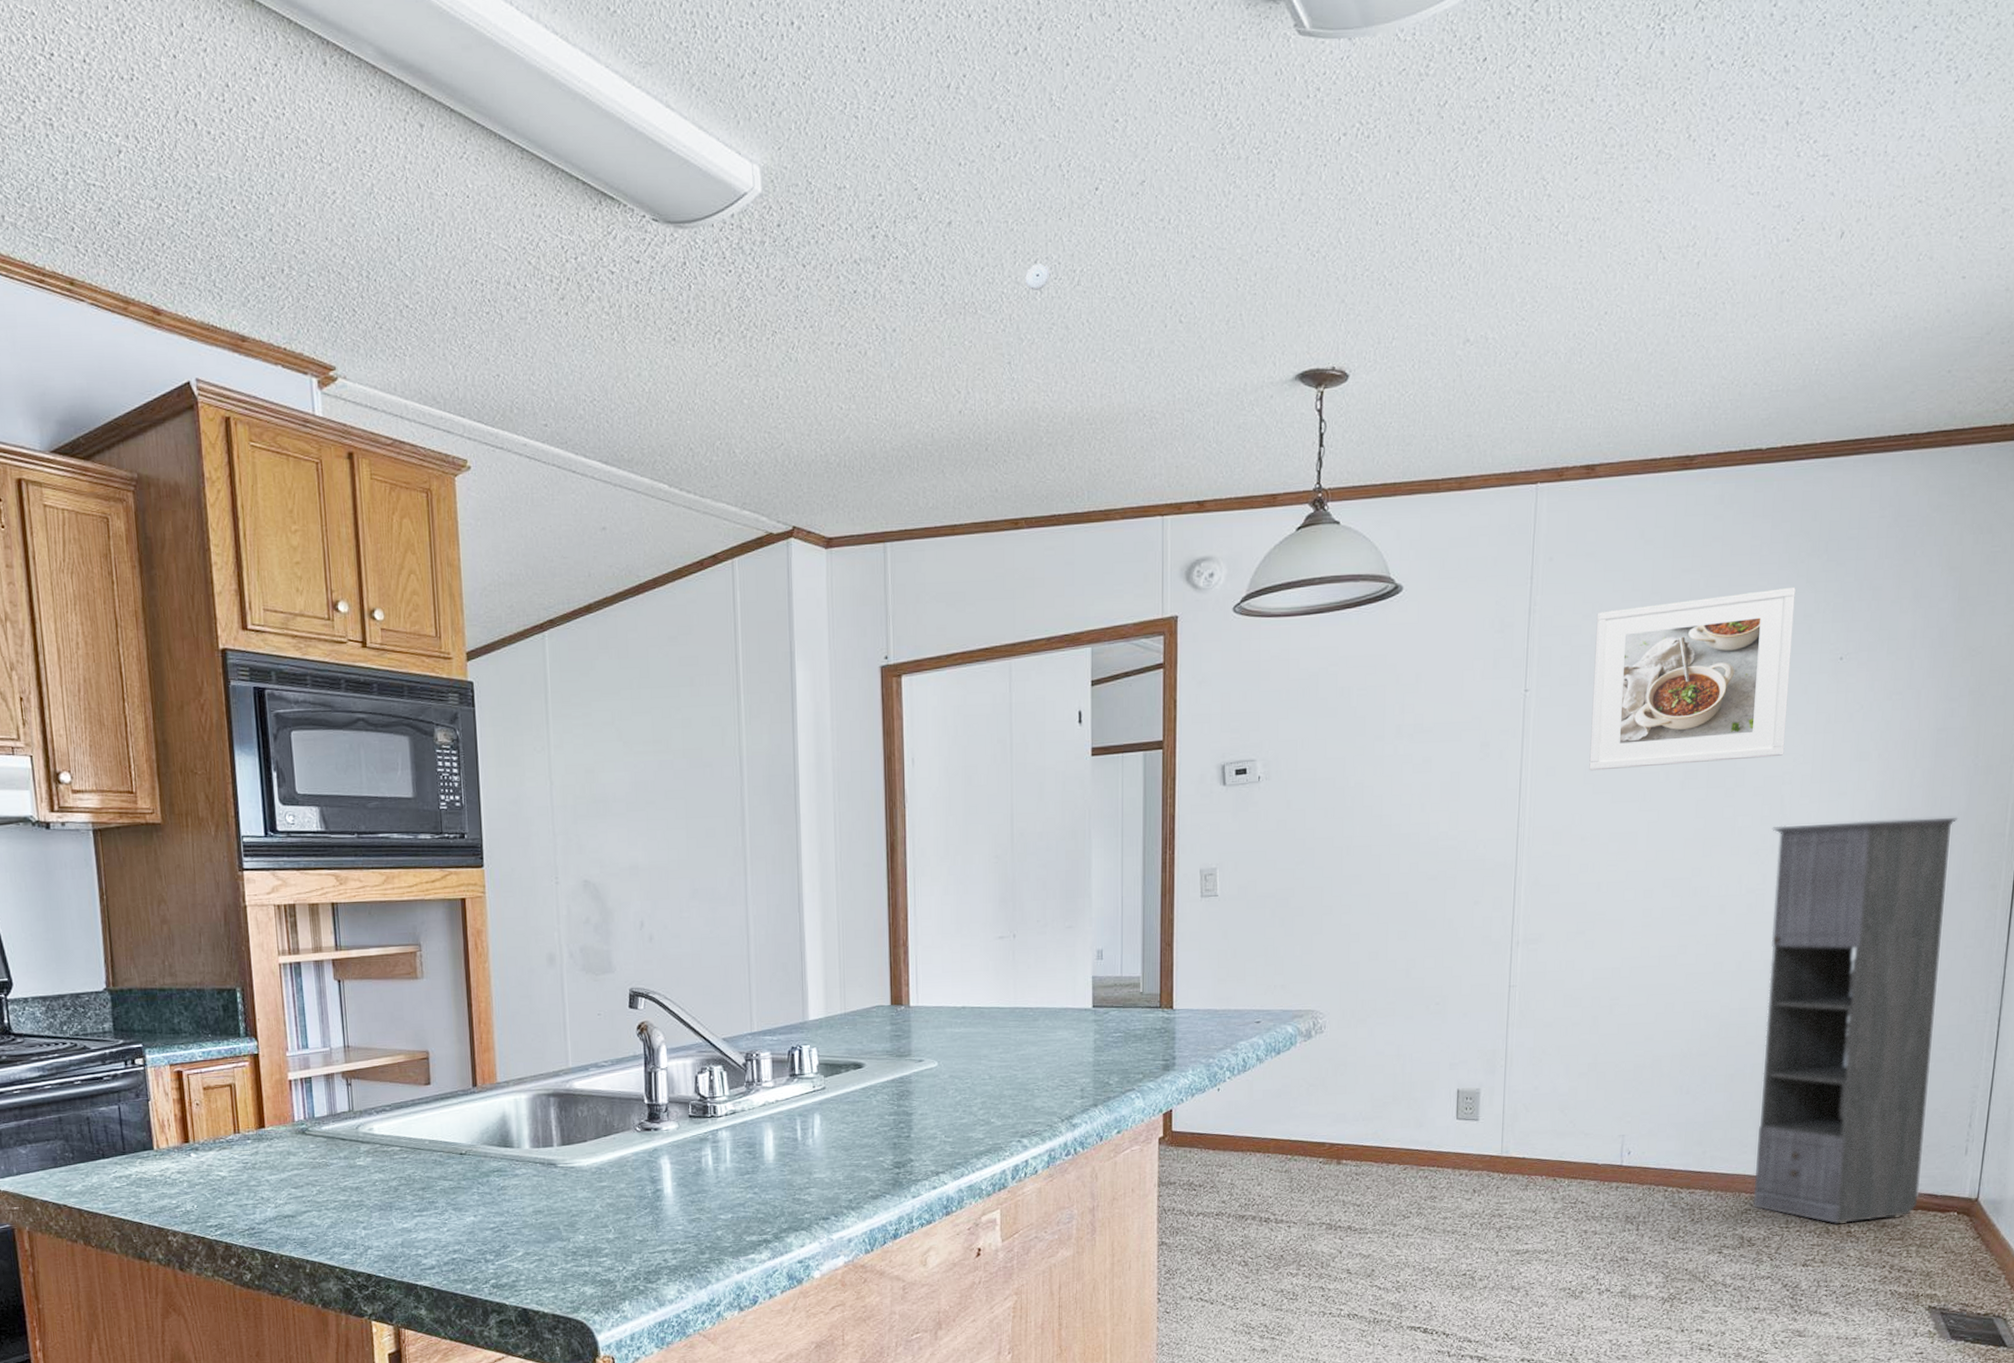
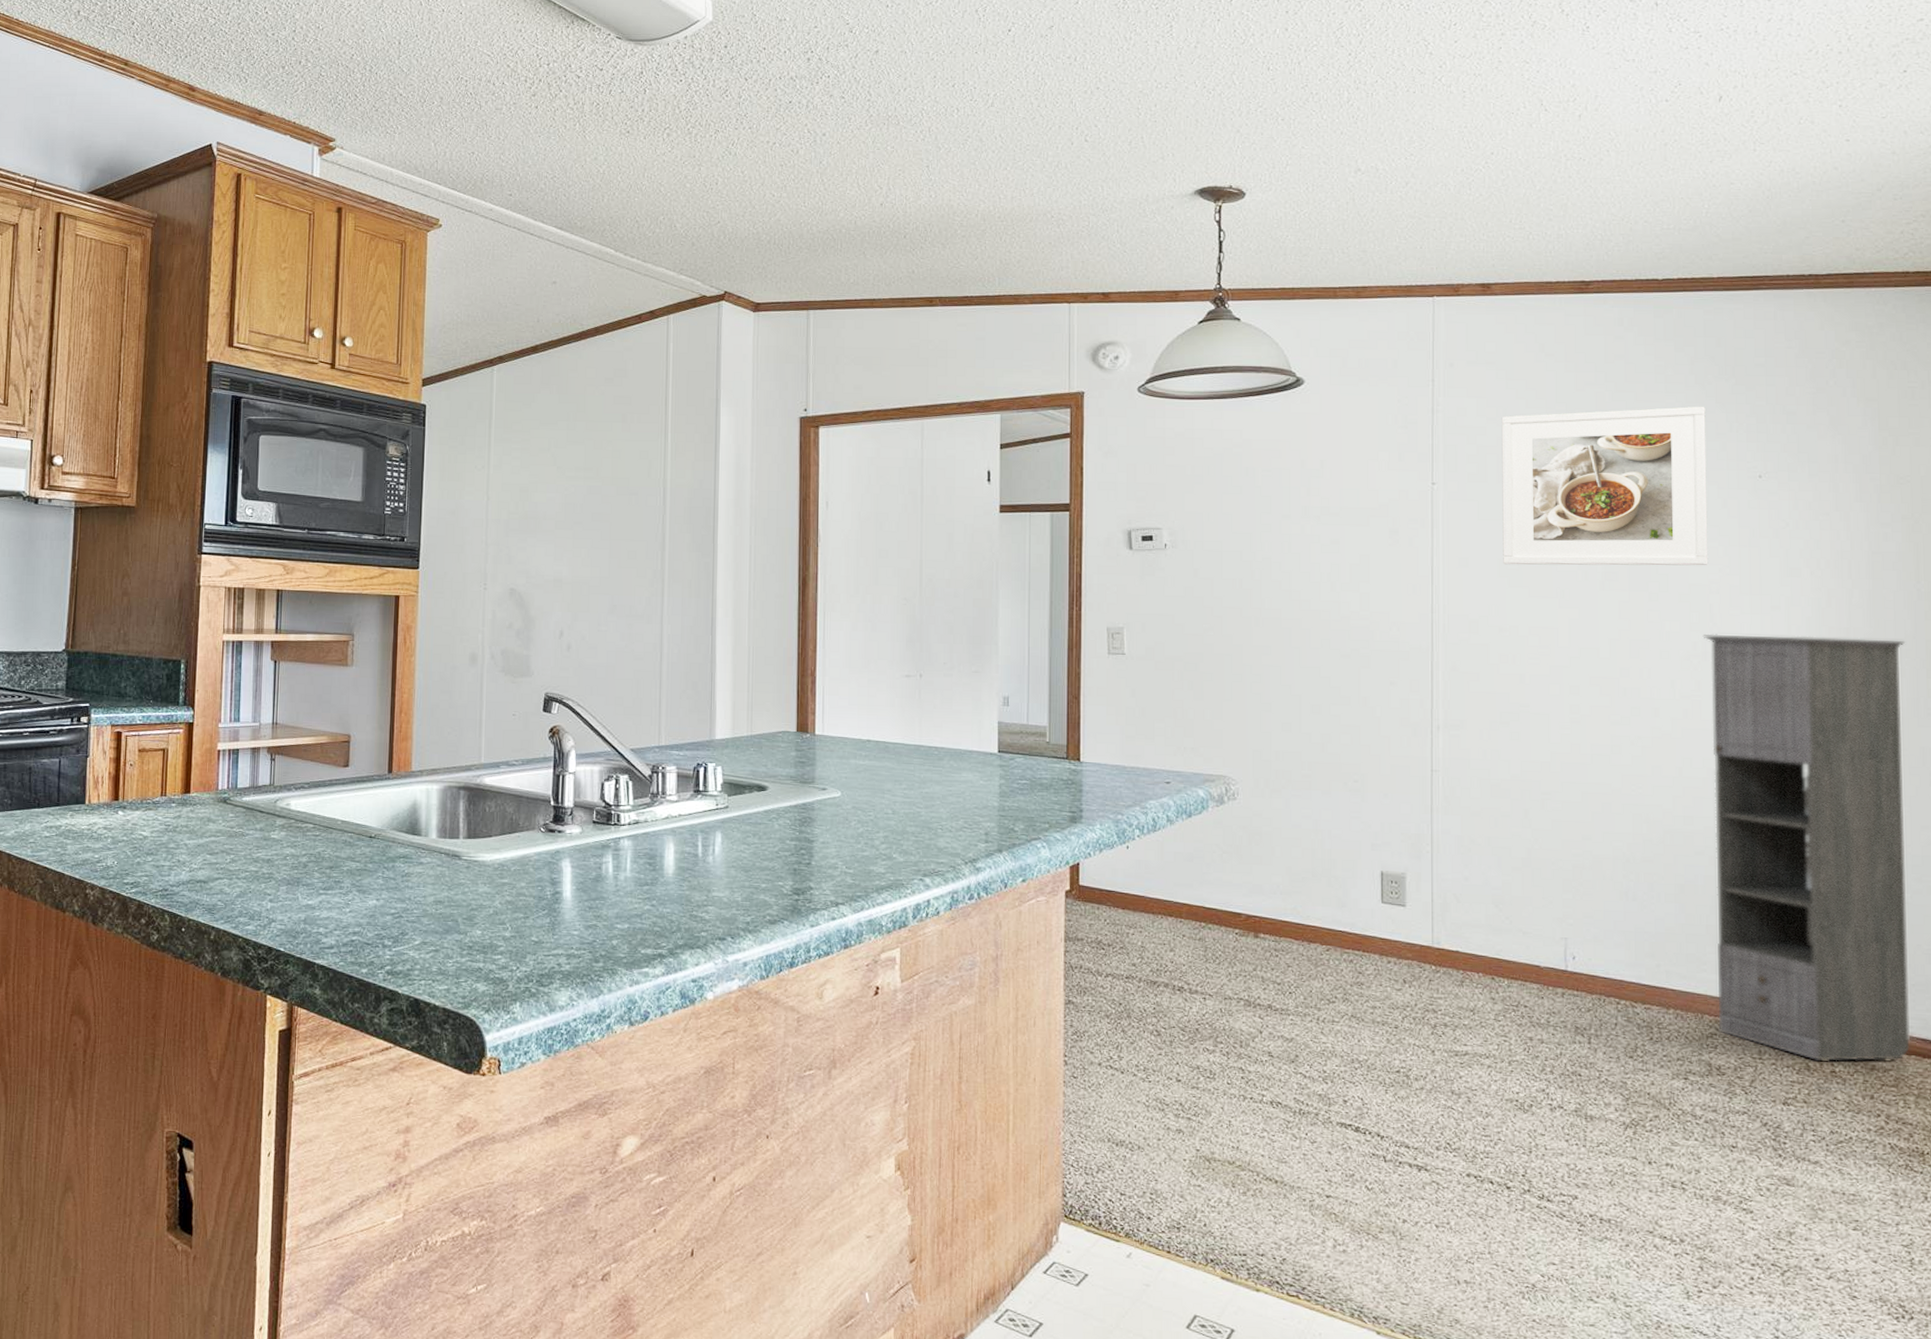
smoke detector: present [1025,264,1051,290] -> none [943,87,967,109]

